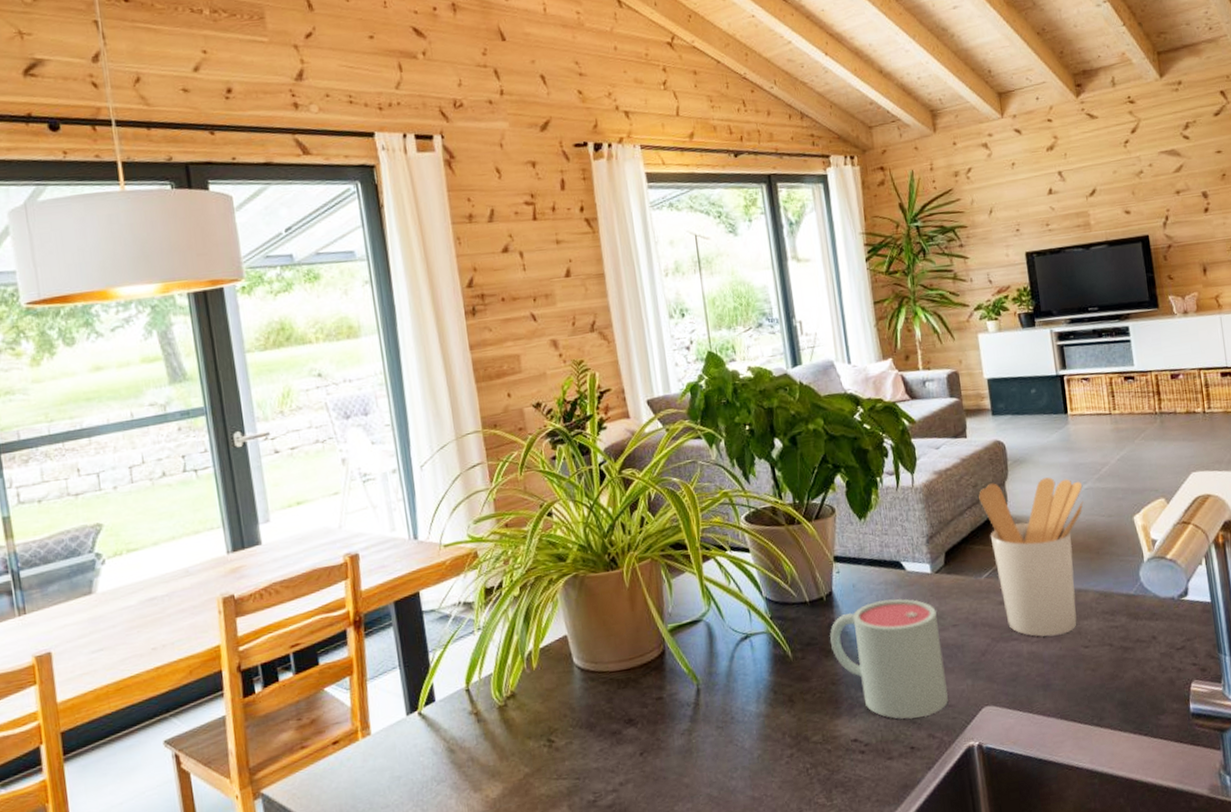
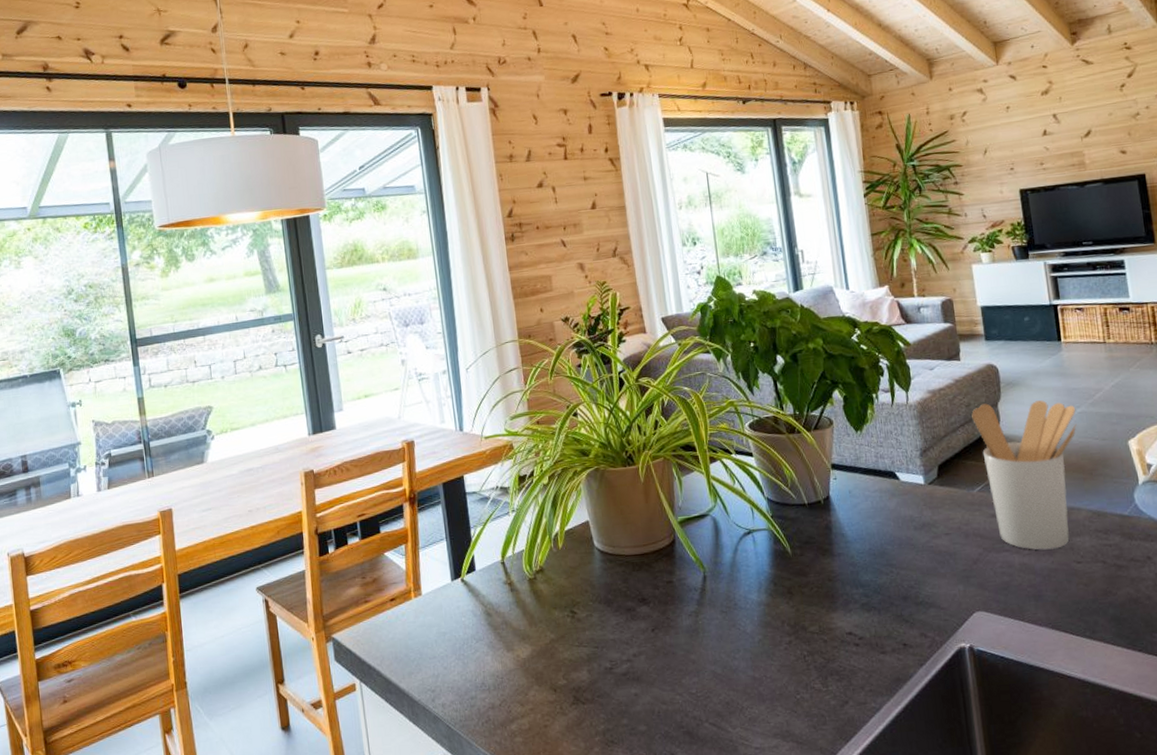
mug: present [830,598,949,719] -> none [827,506,941,618]

